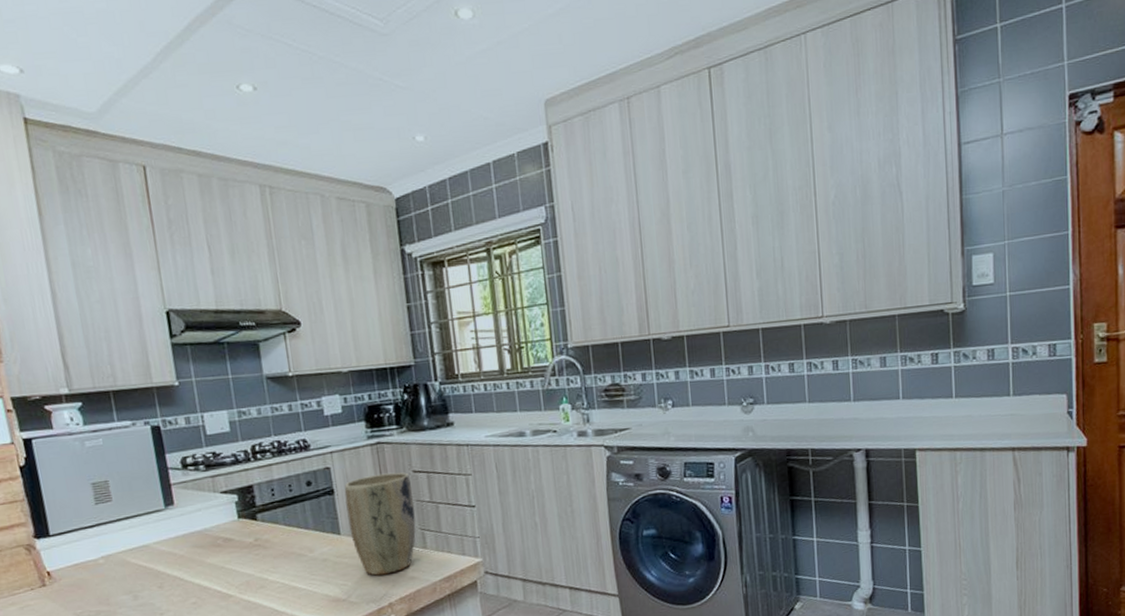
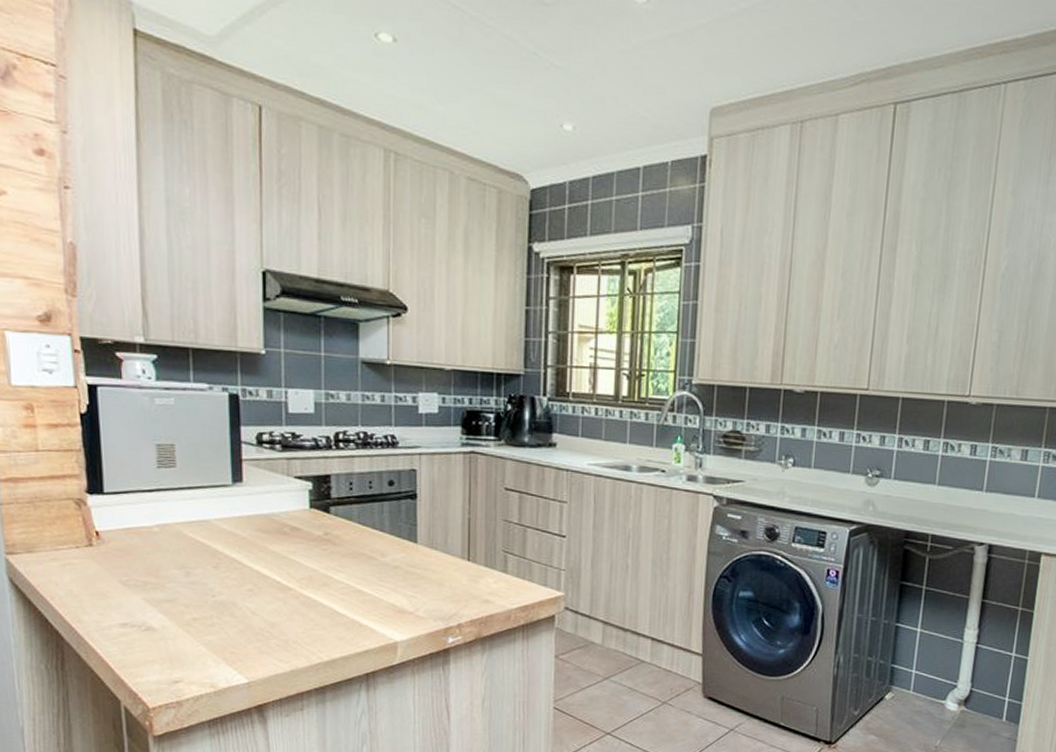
plant pot: present [344,472,416,576] -> none [428,485,501,593]

